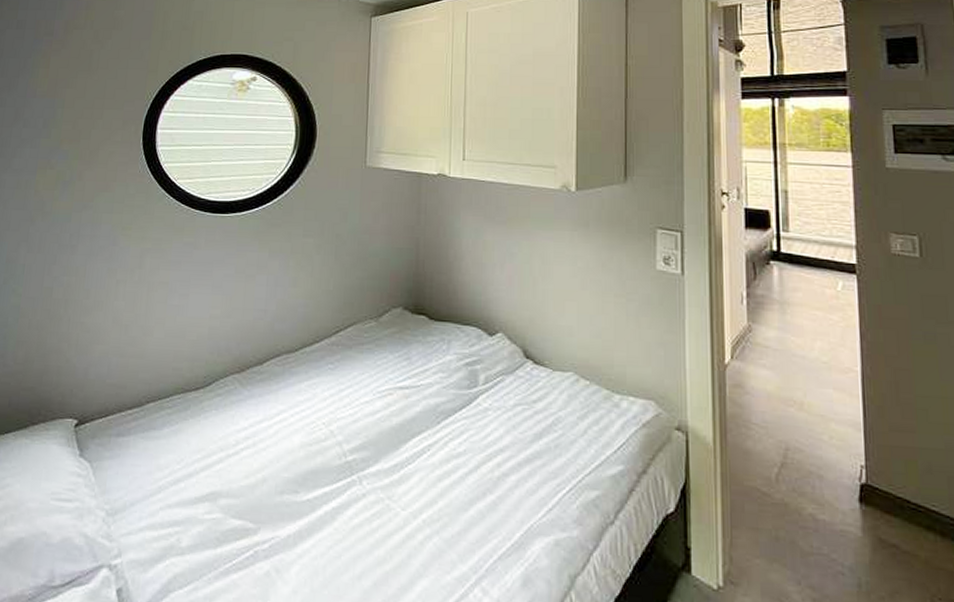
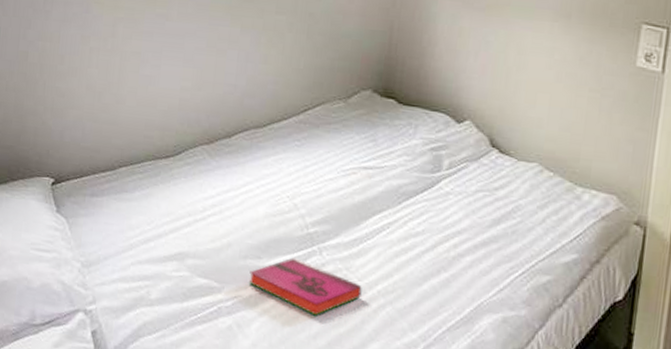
hardback book: none [286,489,406,553] -> present [248,258,362,316]

